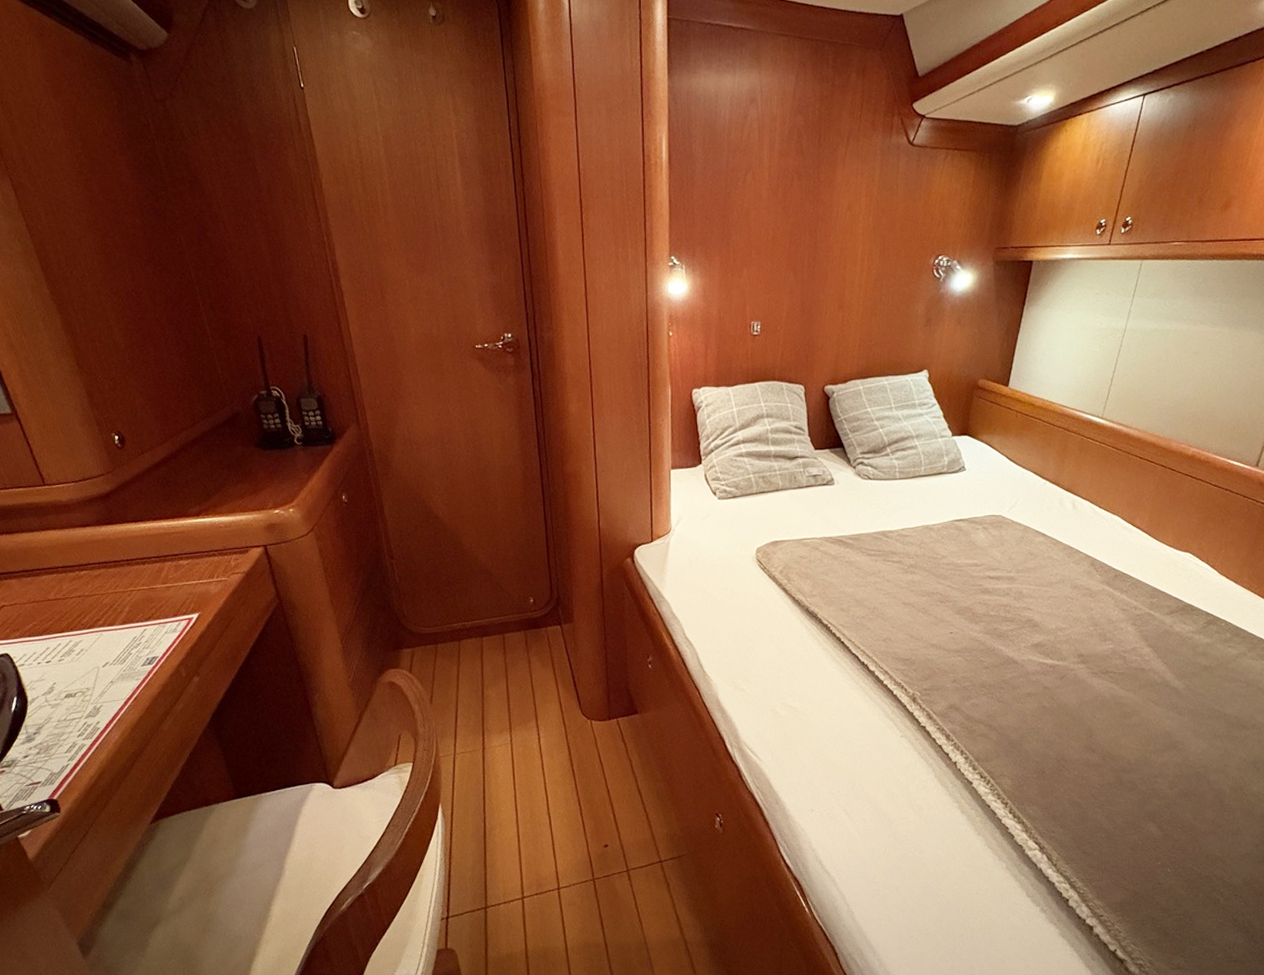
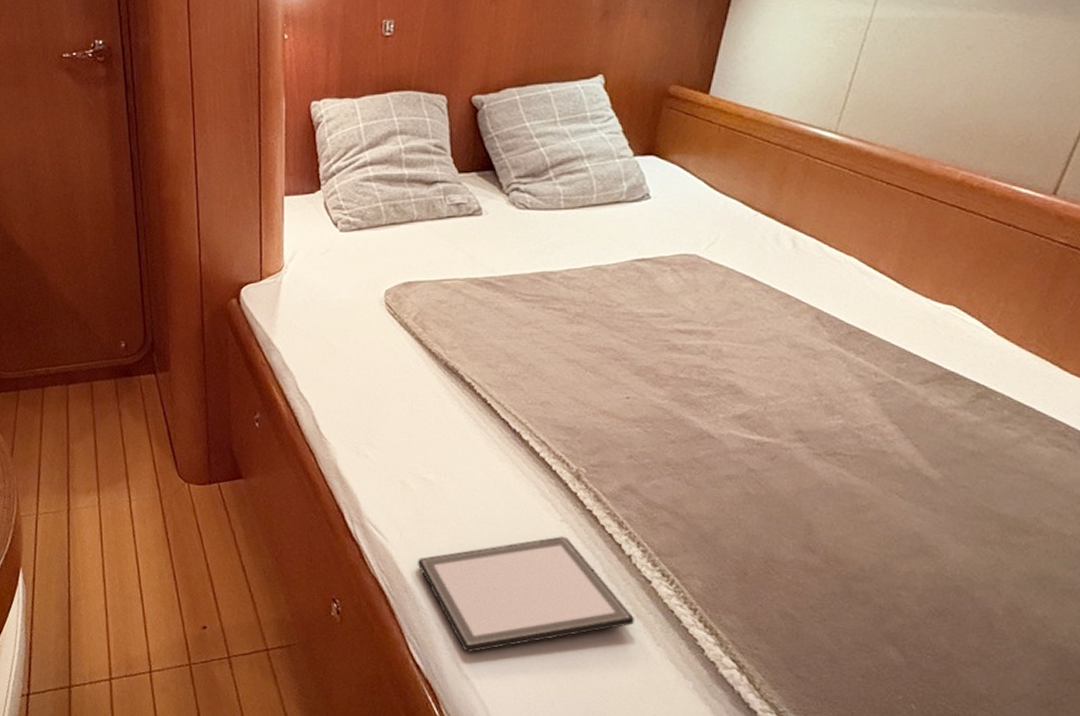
tablet: none [786,749,961,851] -> present [417,536,635,652]

